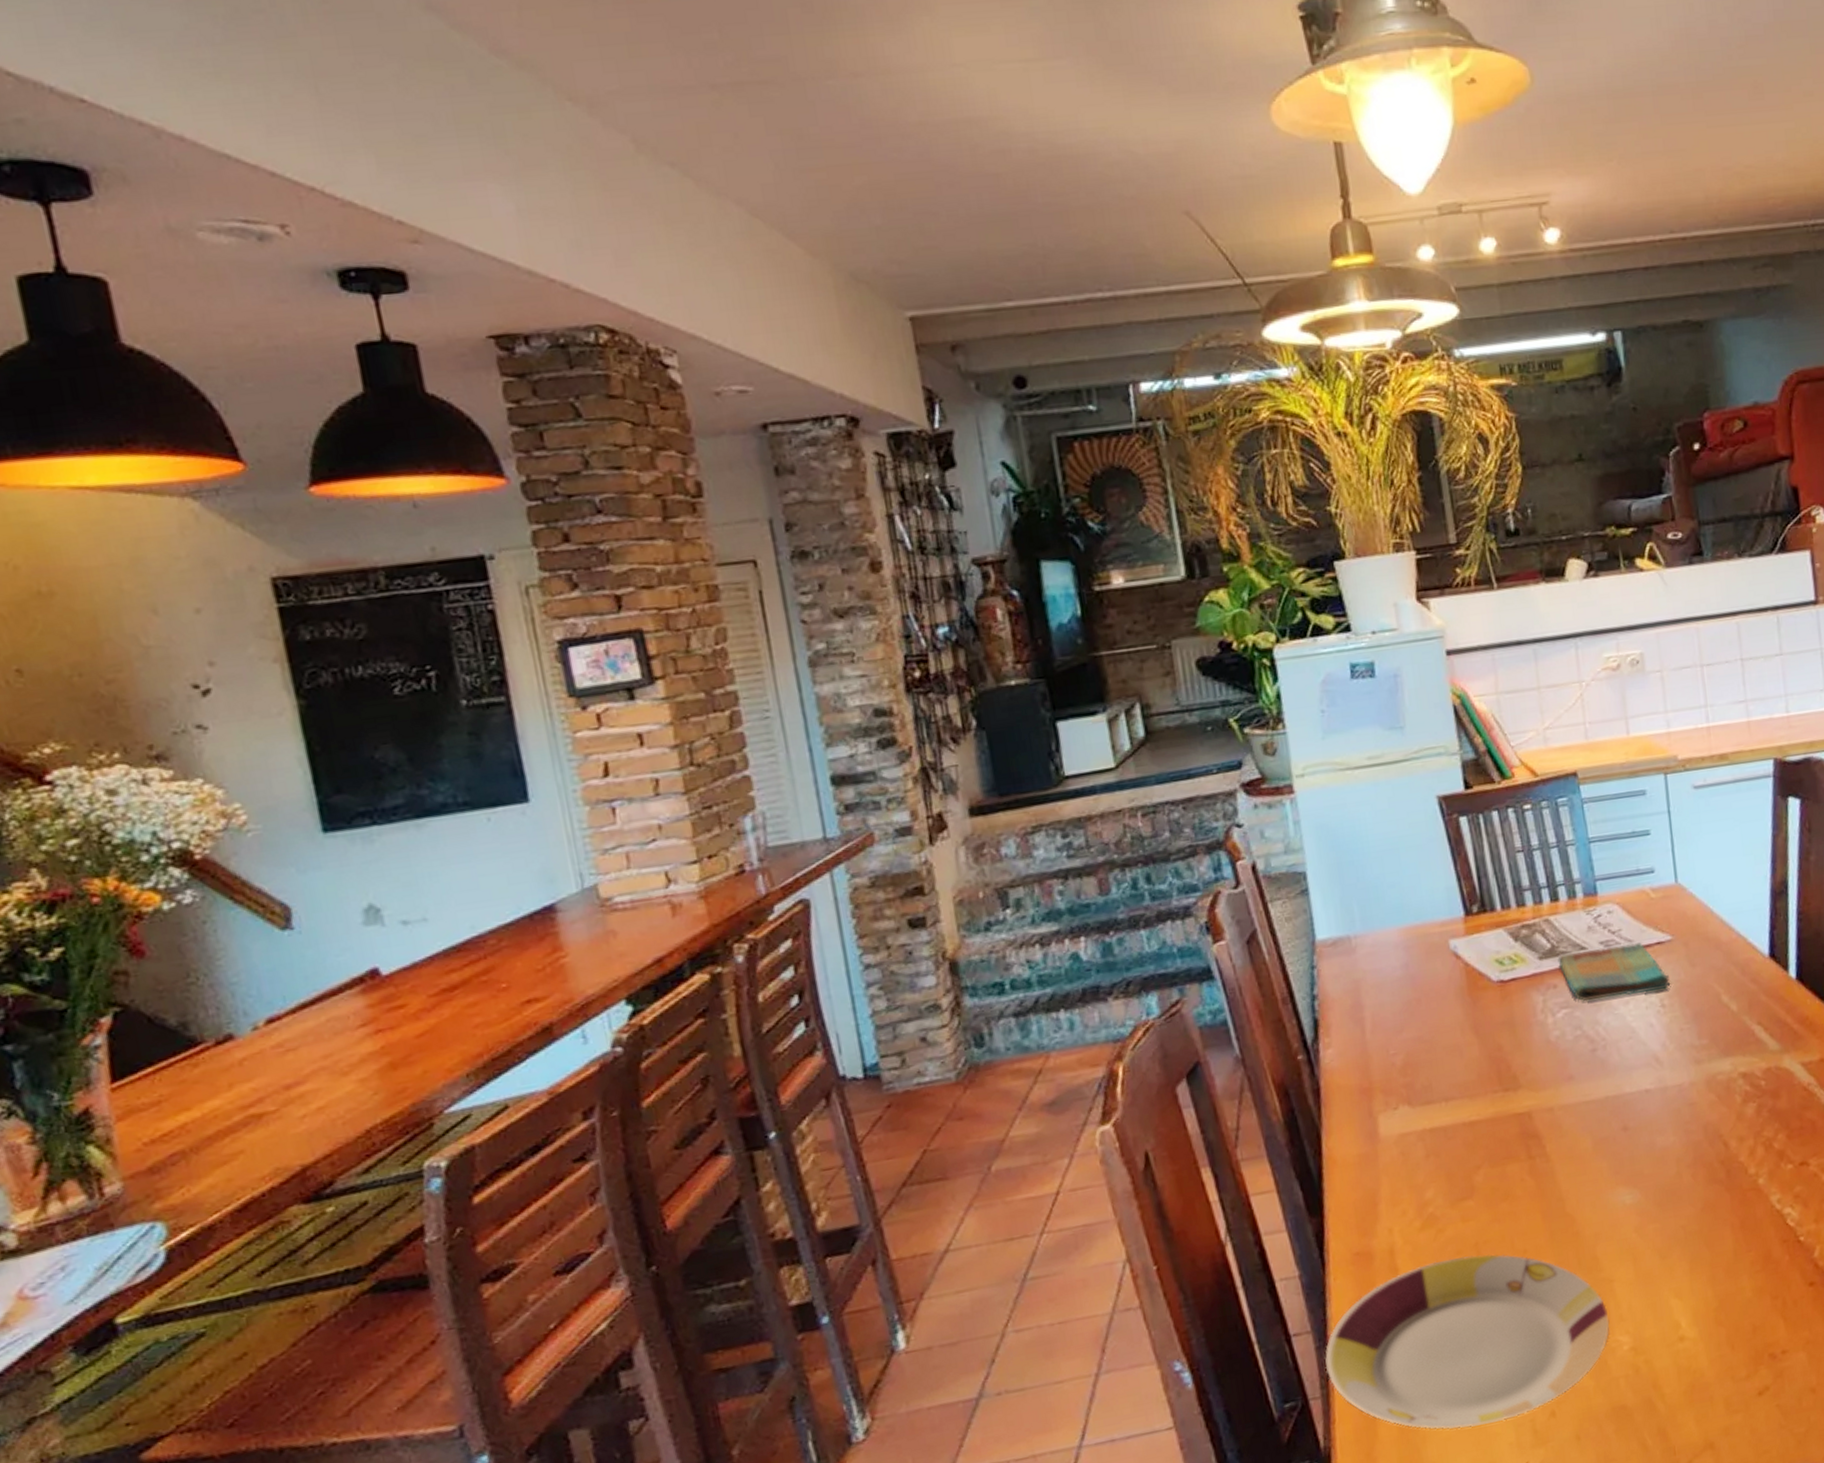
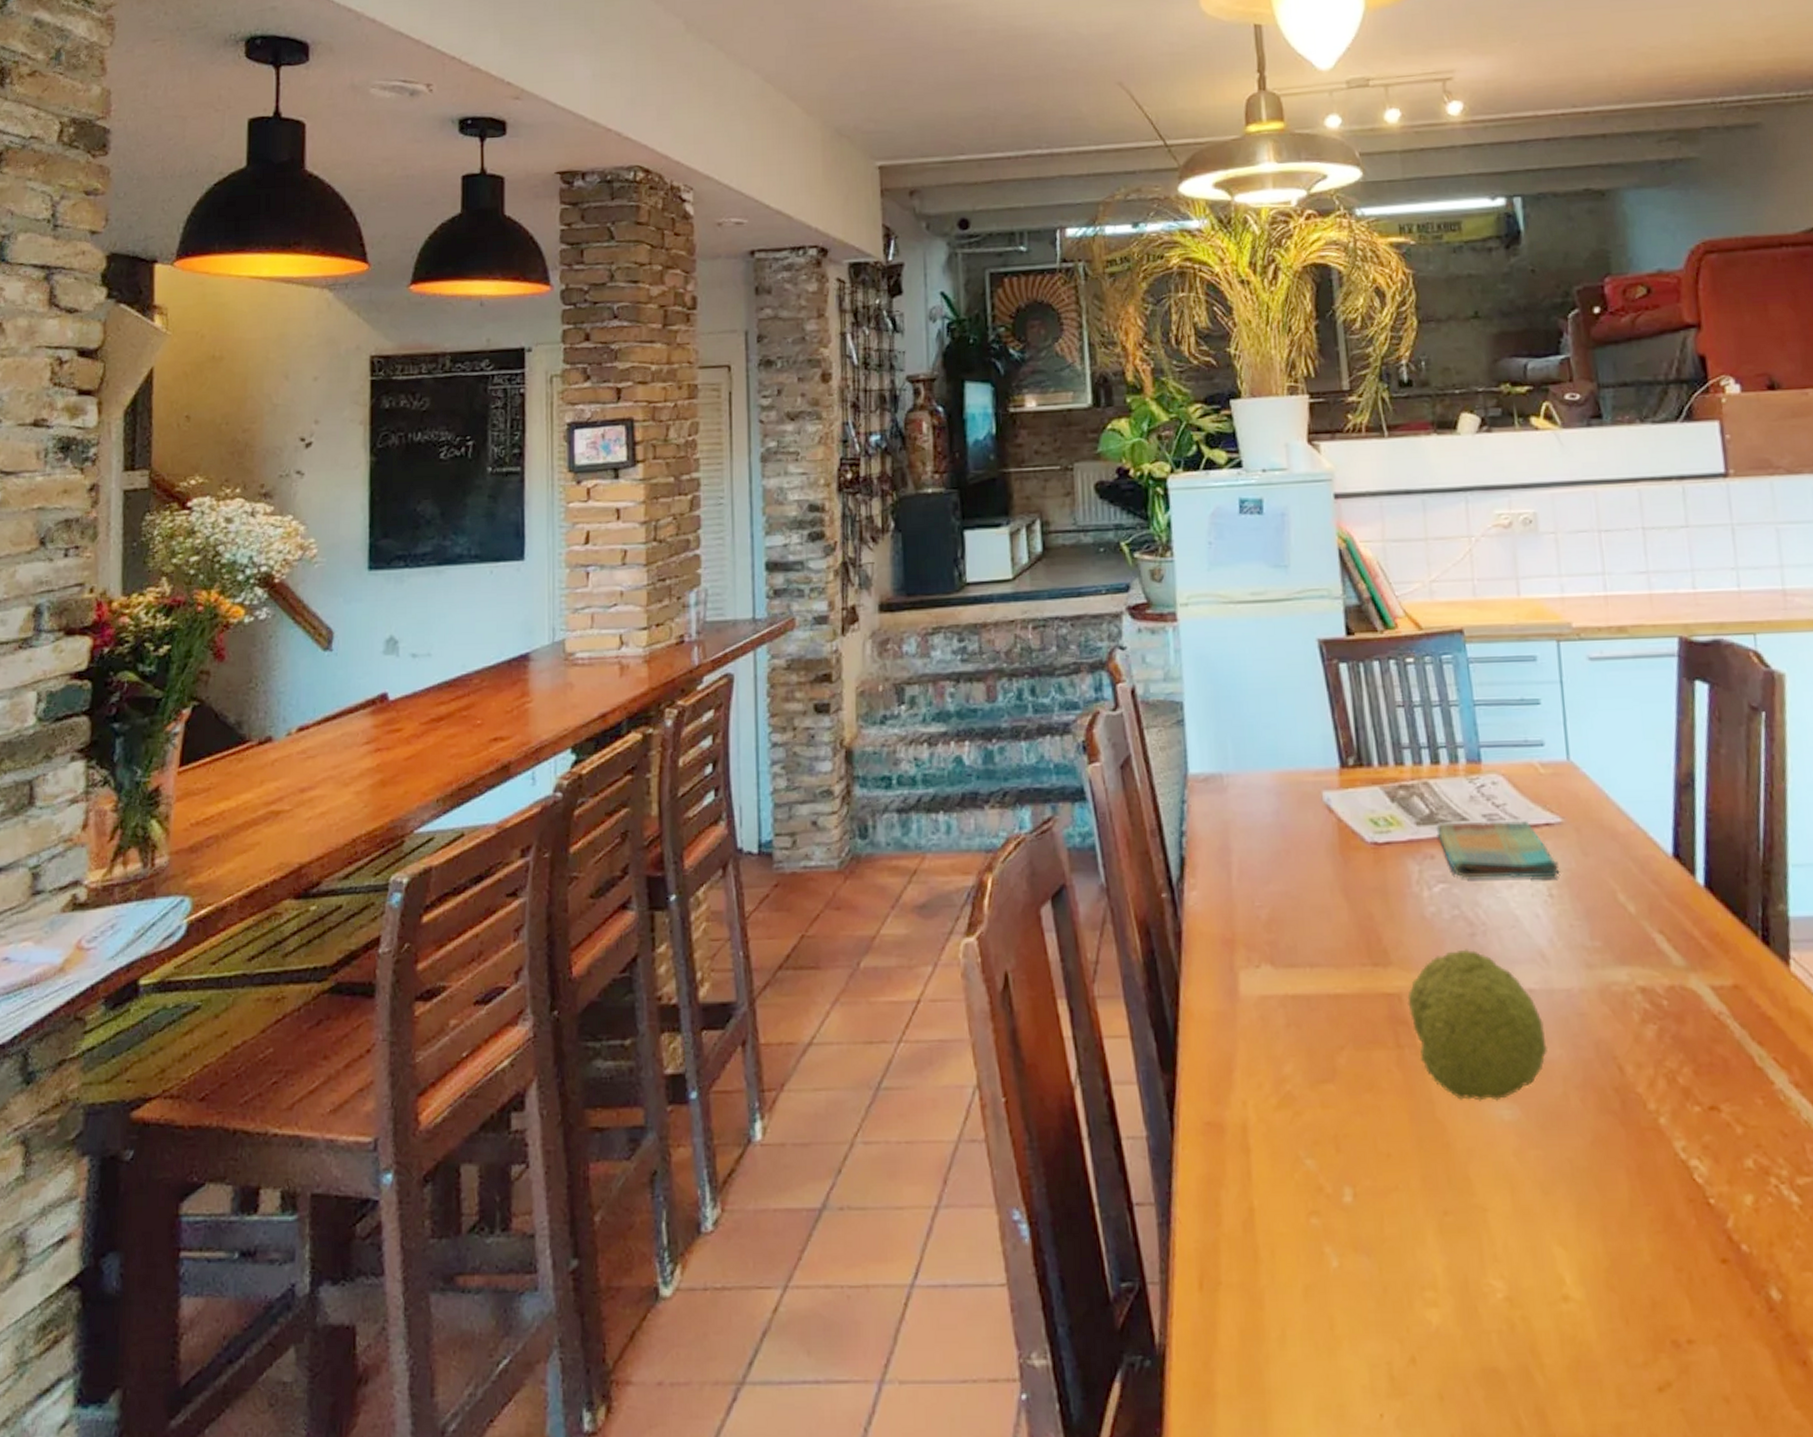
plate: present [1325,1254,1610,1430] -> none [1166,1148,1482,1357]
fruit: none [1536,1063,1663,1194] -> present [1407,949,1549,1101]

